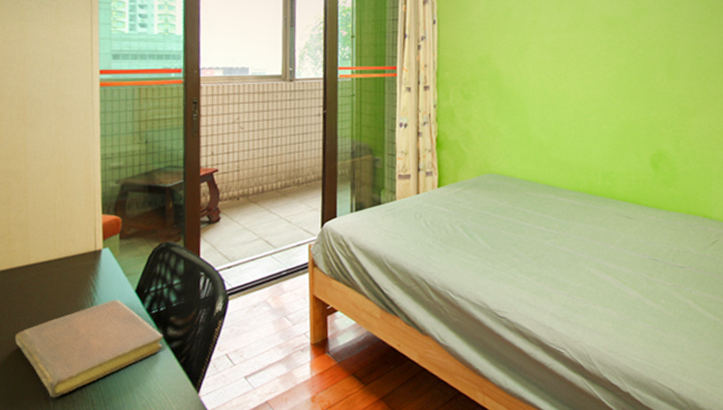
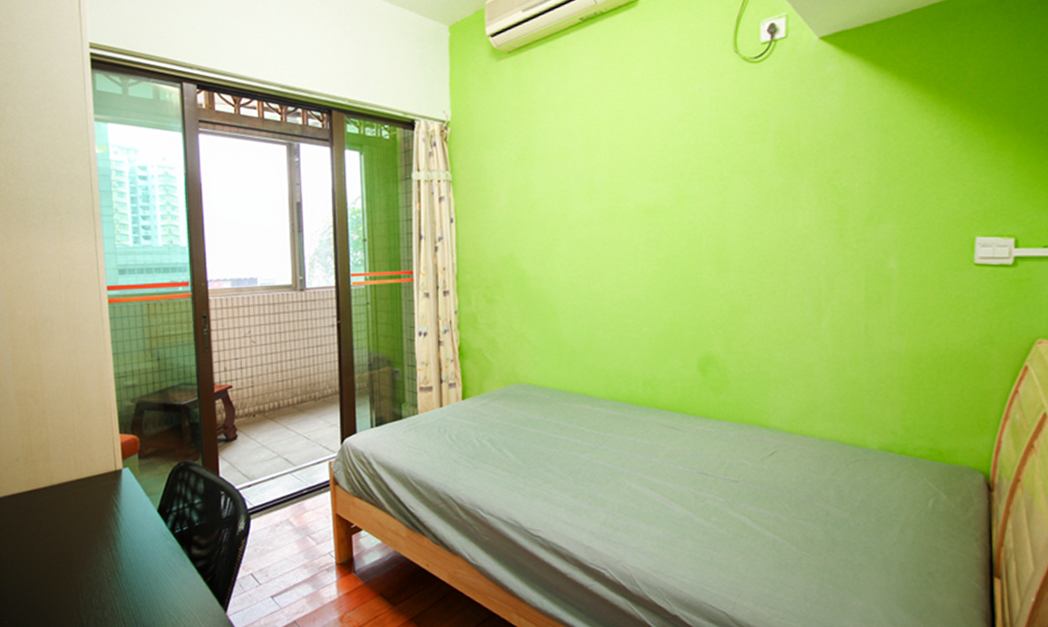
notebook: present [14,299,164,398] -> none [45,519,189,616]

